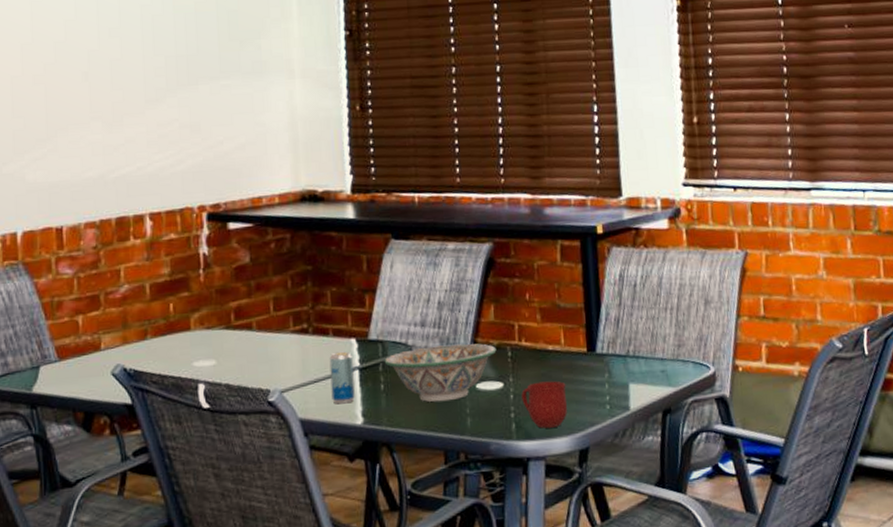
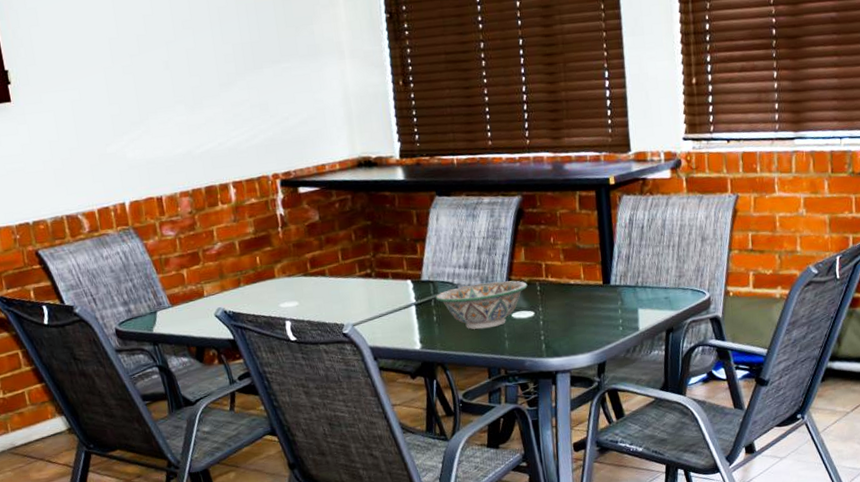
beverage can: present [329,351,355,405] -> none [390,290,413,334]
mug: present [521,381,568,429] -> none [549,309,588,348]

